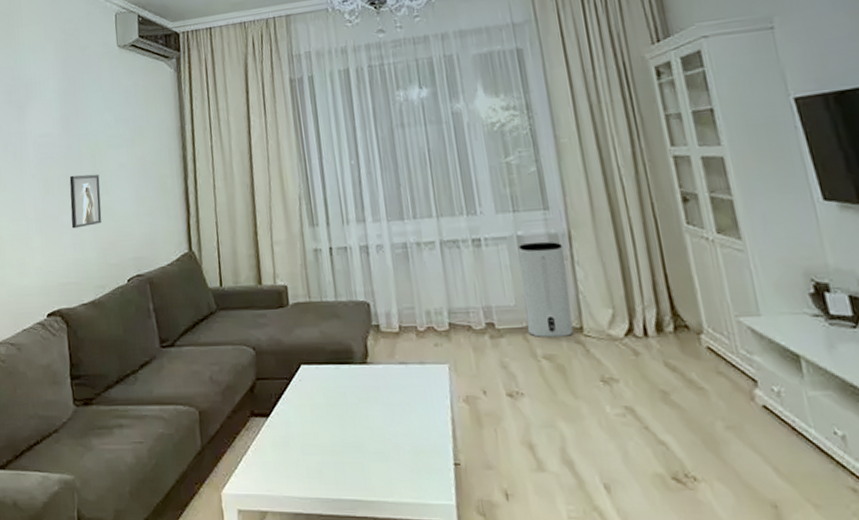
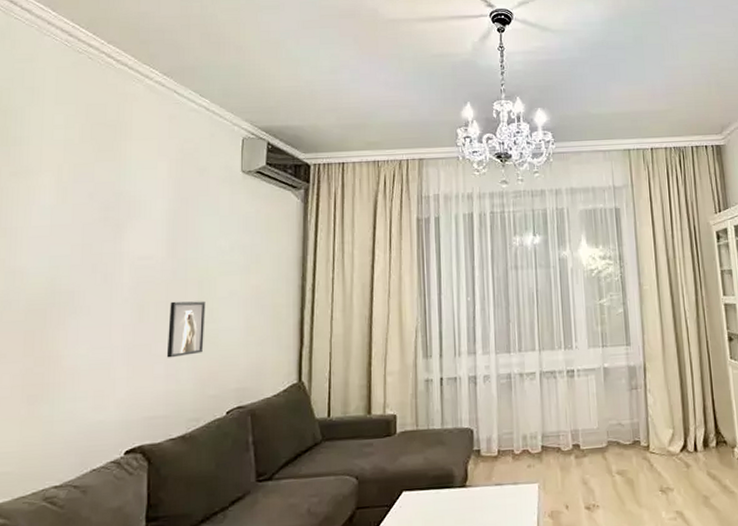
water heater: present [517,241,574,337] -> none [603,372,642,456]

